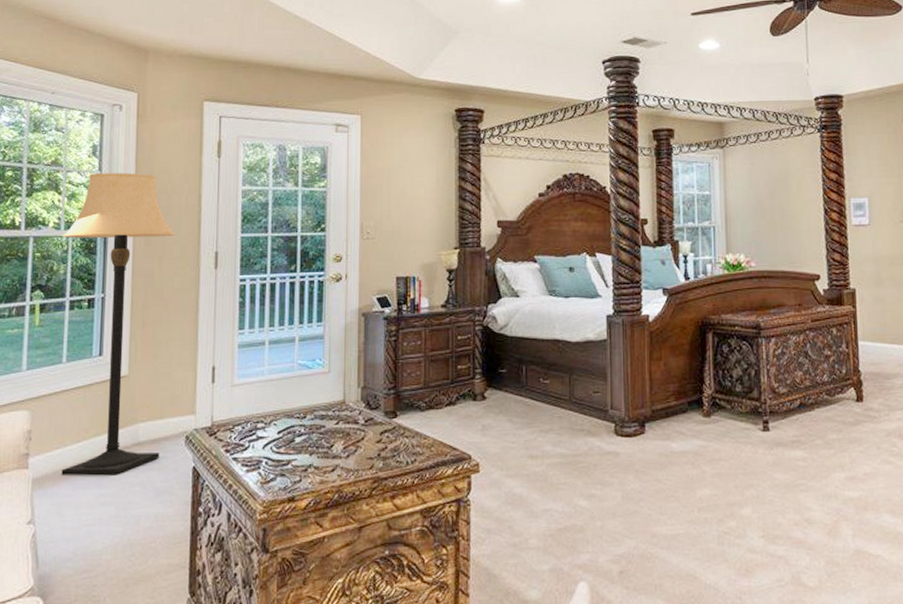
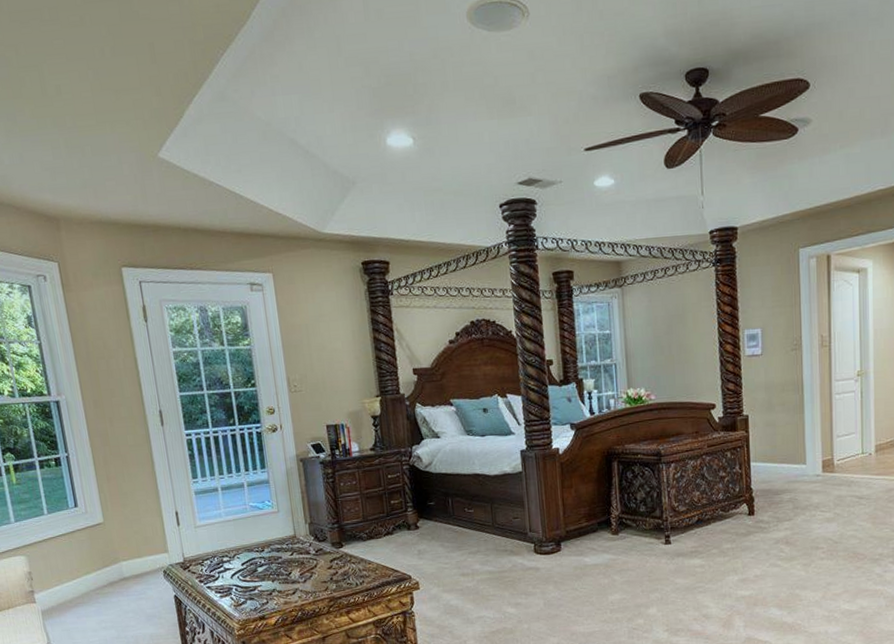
lamp: present [61,172,175,475] -> none [18,340,144,607]

